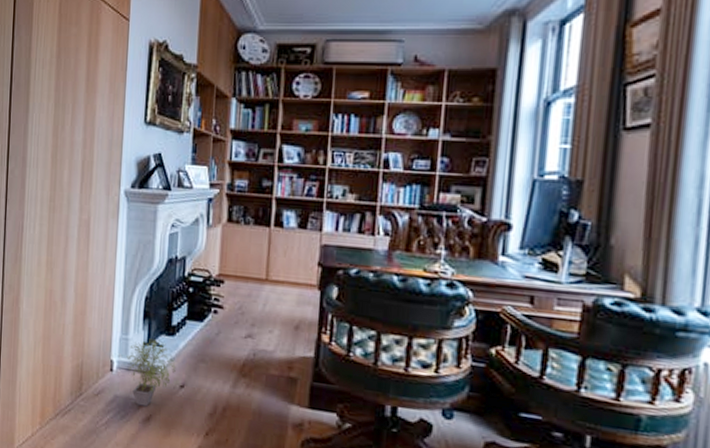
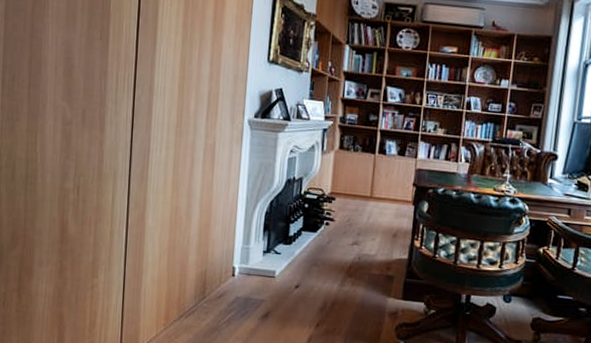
potted plant: present [126,338,176,407] -> none [247,247,292,305]

